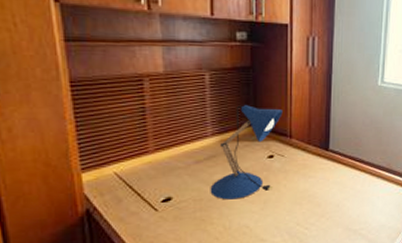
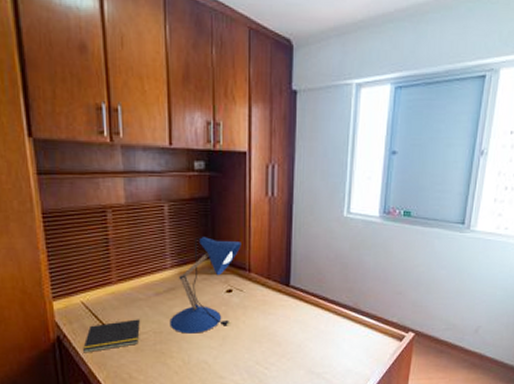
notepad: none [116,187,179,226] -> present [83,319,140,353]

